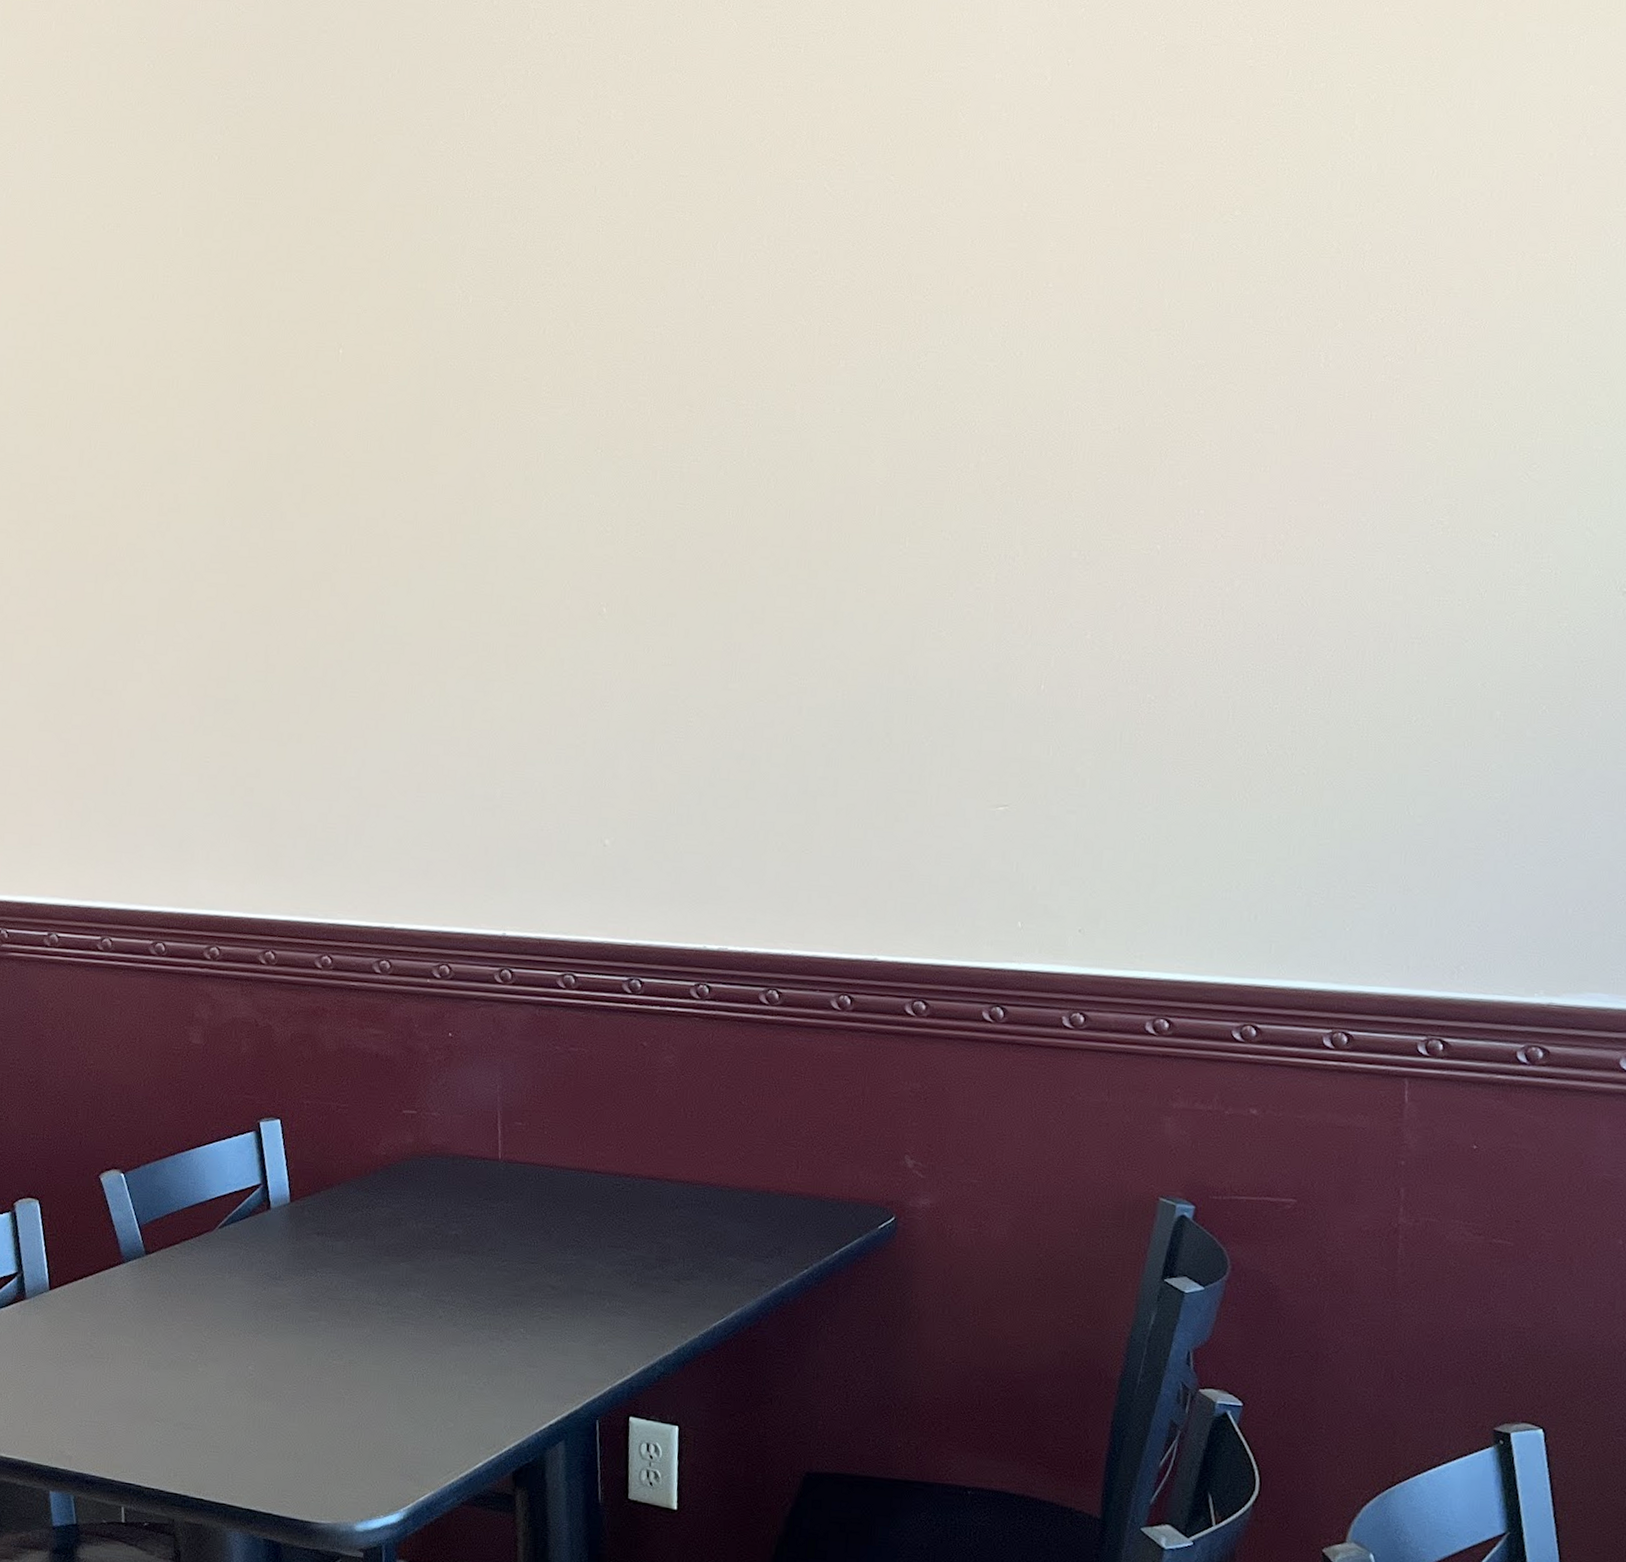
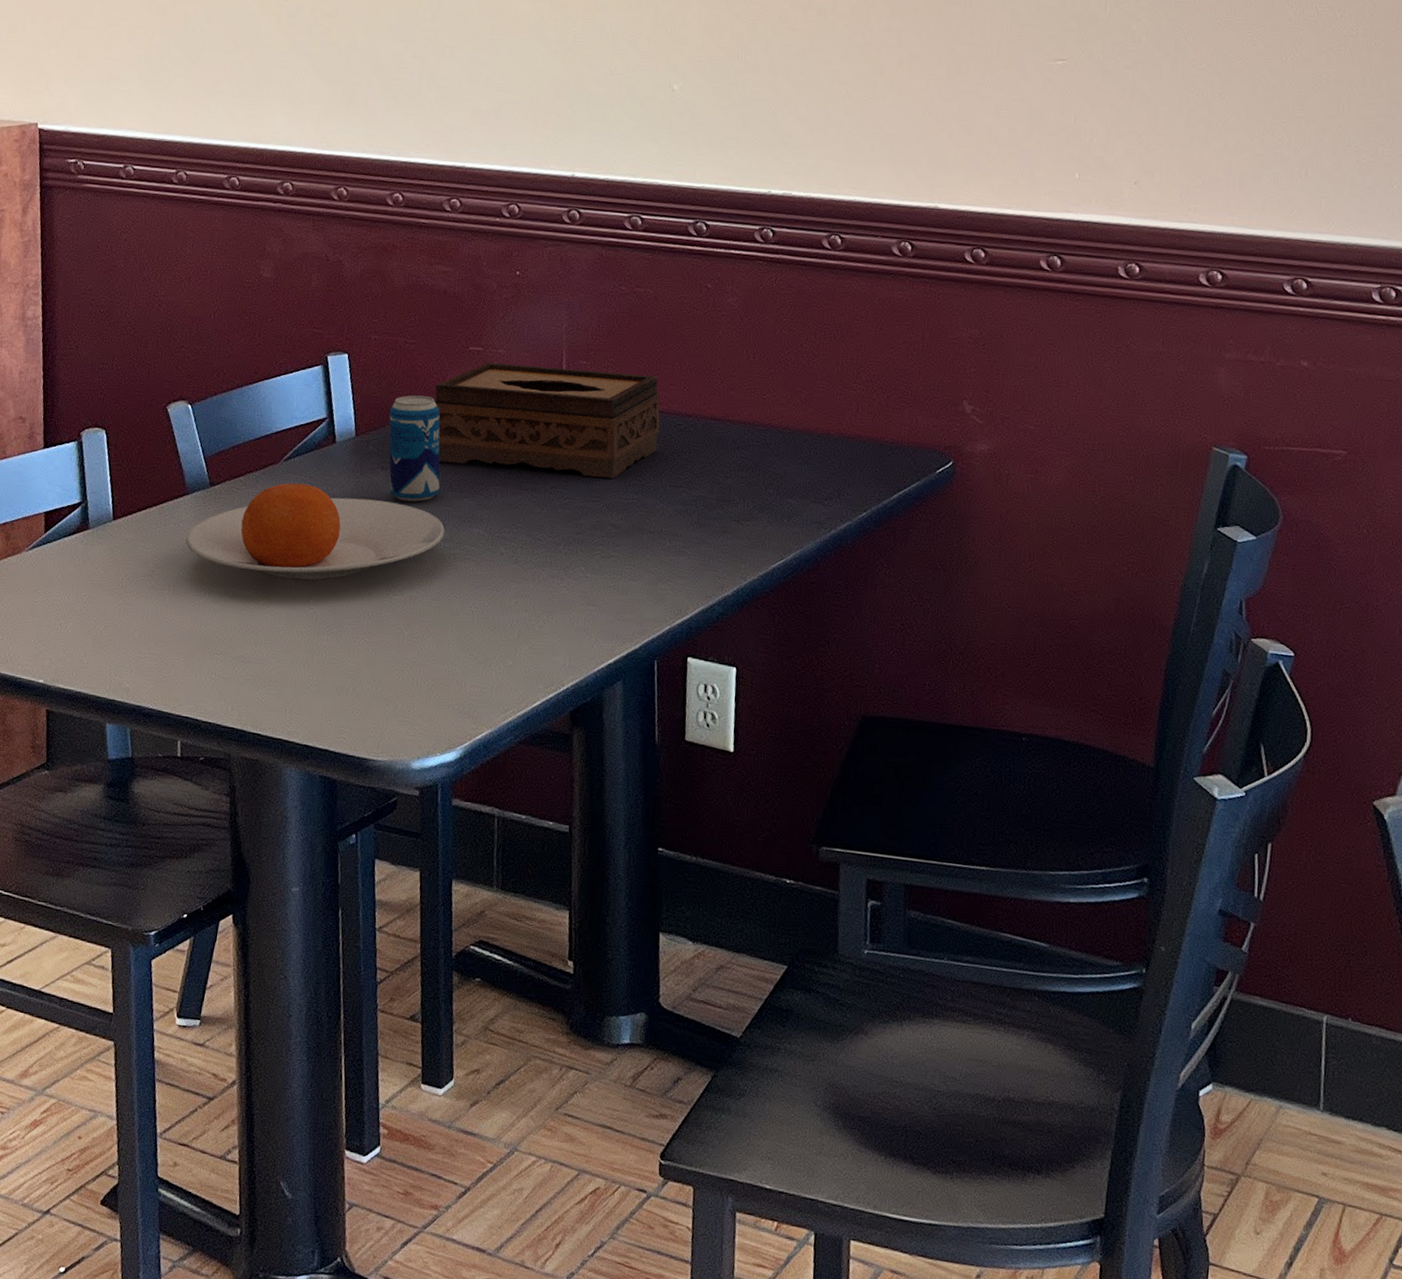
plate: none [123,1249,383,1347] -> present [186,482,445,581]
beverage can: none [323,1159,377,1267] -> present [389,395,440,502]
tissue box: none [369,1125,598,1240] -> present [434,362,660,479]

